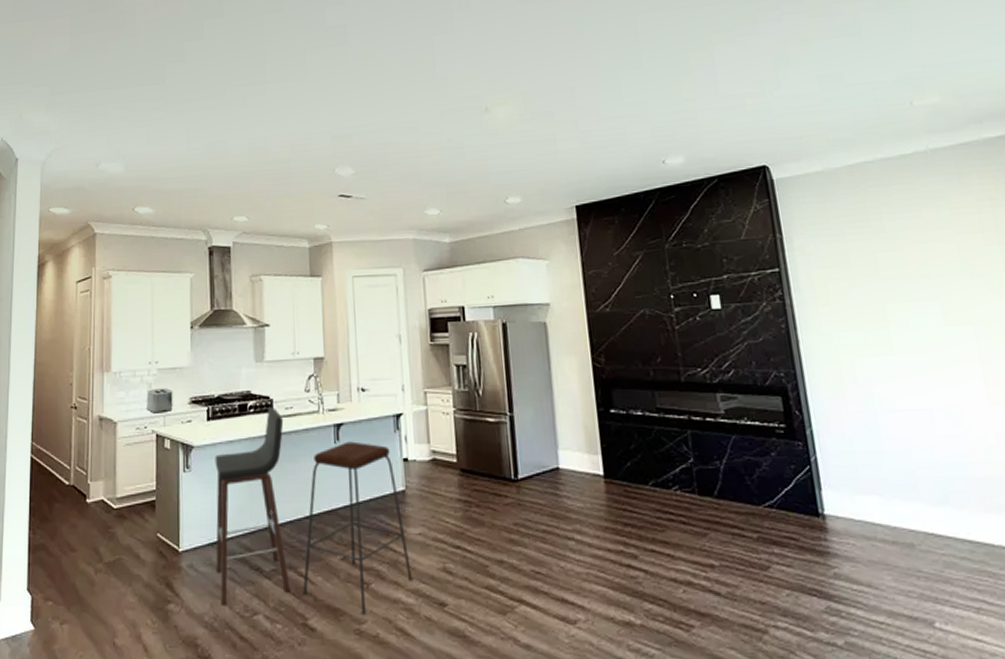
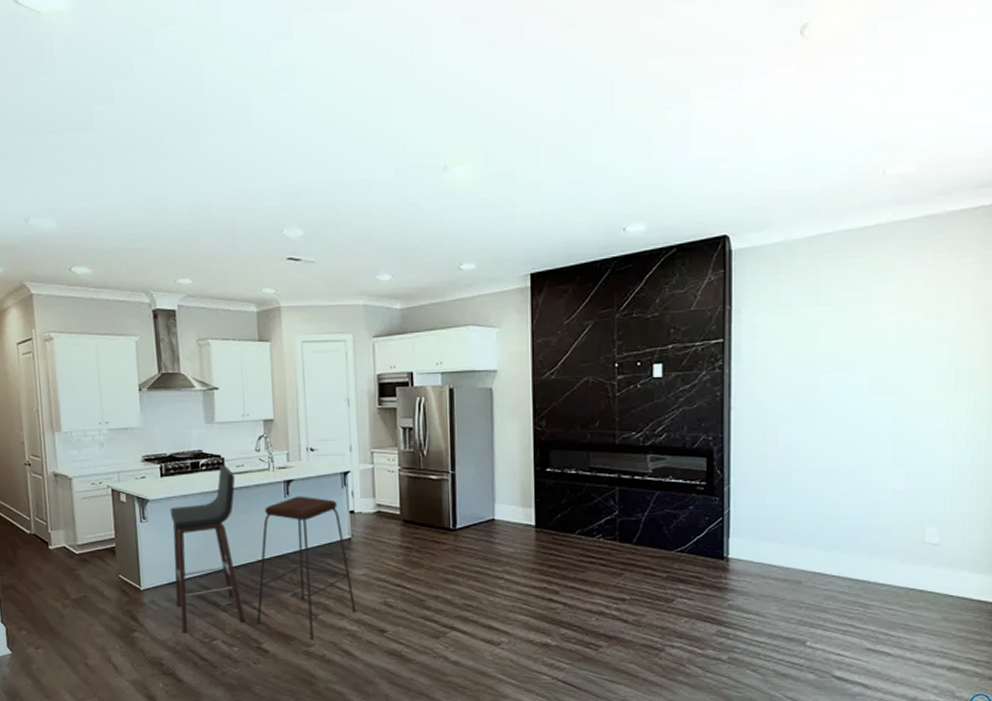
toaster: present [146,388,173,414] -> none [99,447,126,470]

